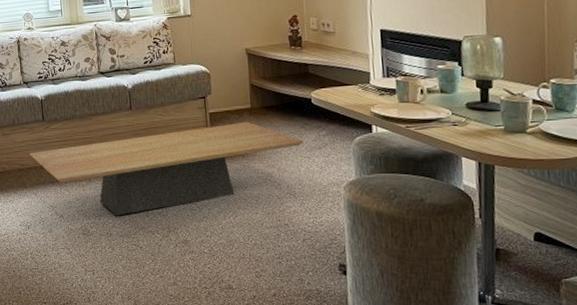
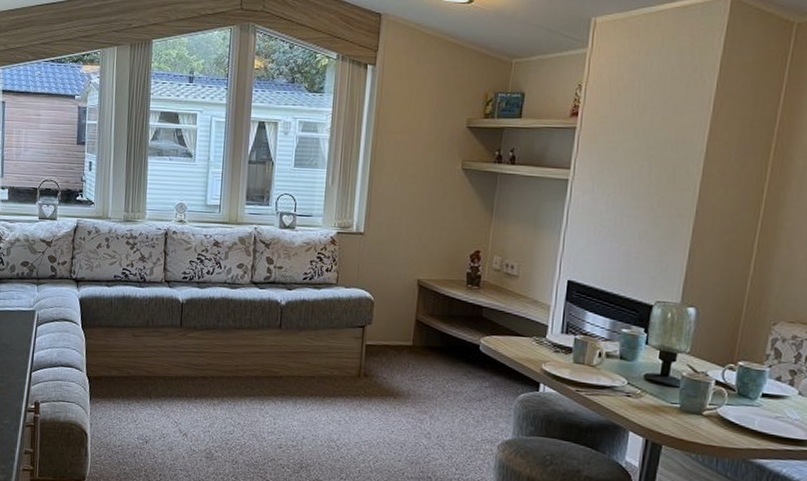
coffee table: present [29,121,304,216] -> none [160,359,464,443]

